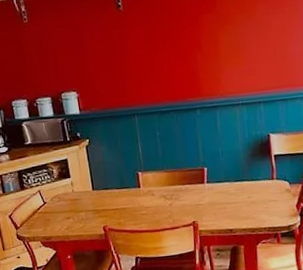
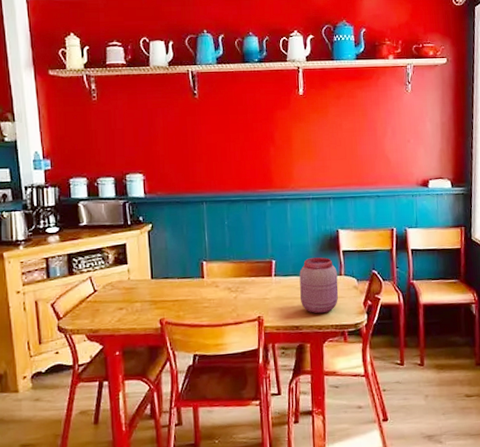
jar: none [231,162,271,218] -> present [299,257,339,314]

